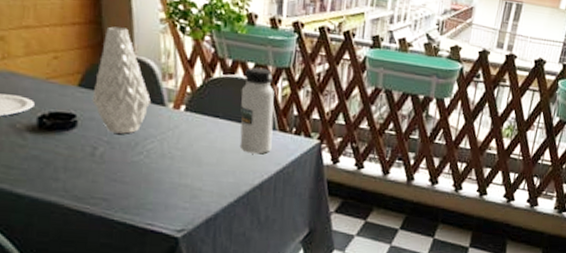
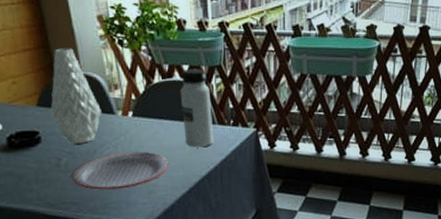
plate: none [106,149,219,190] -> present [72,152,169,190]

